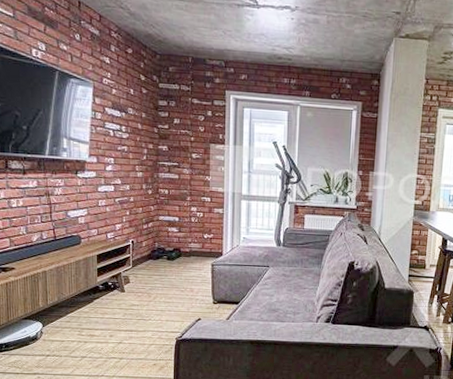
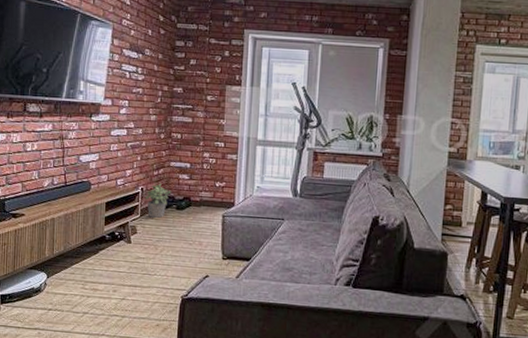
potted plant: none [136,236,162,268] -> present [145,183,171,218]

